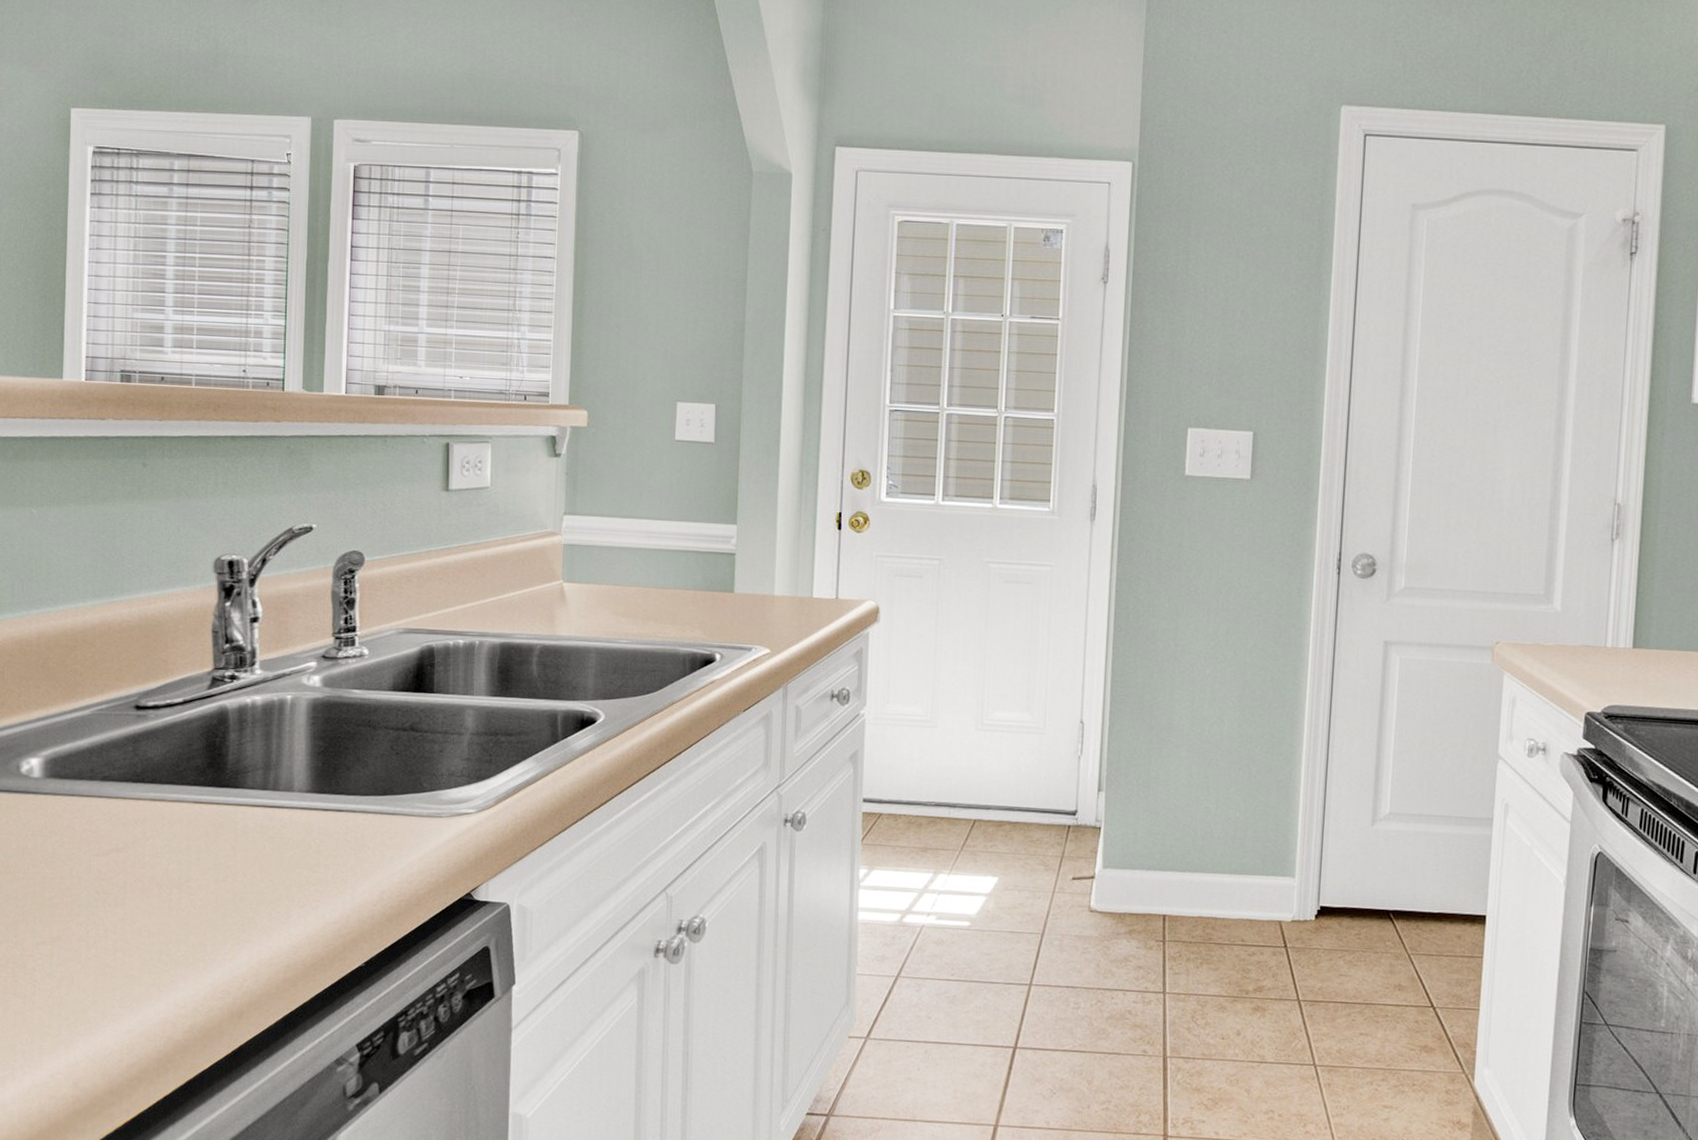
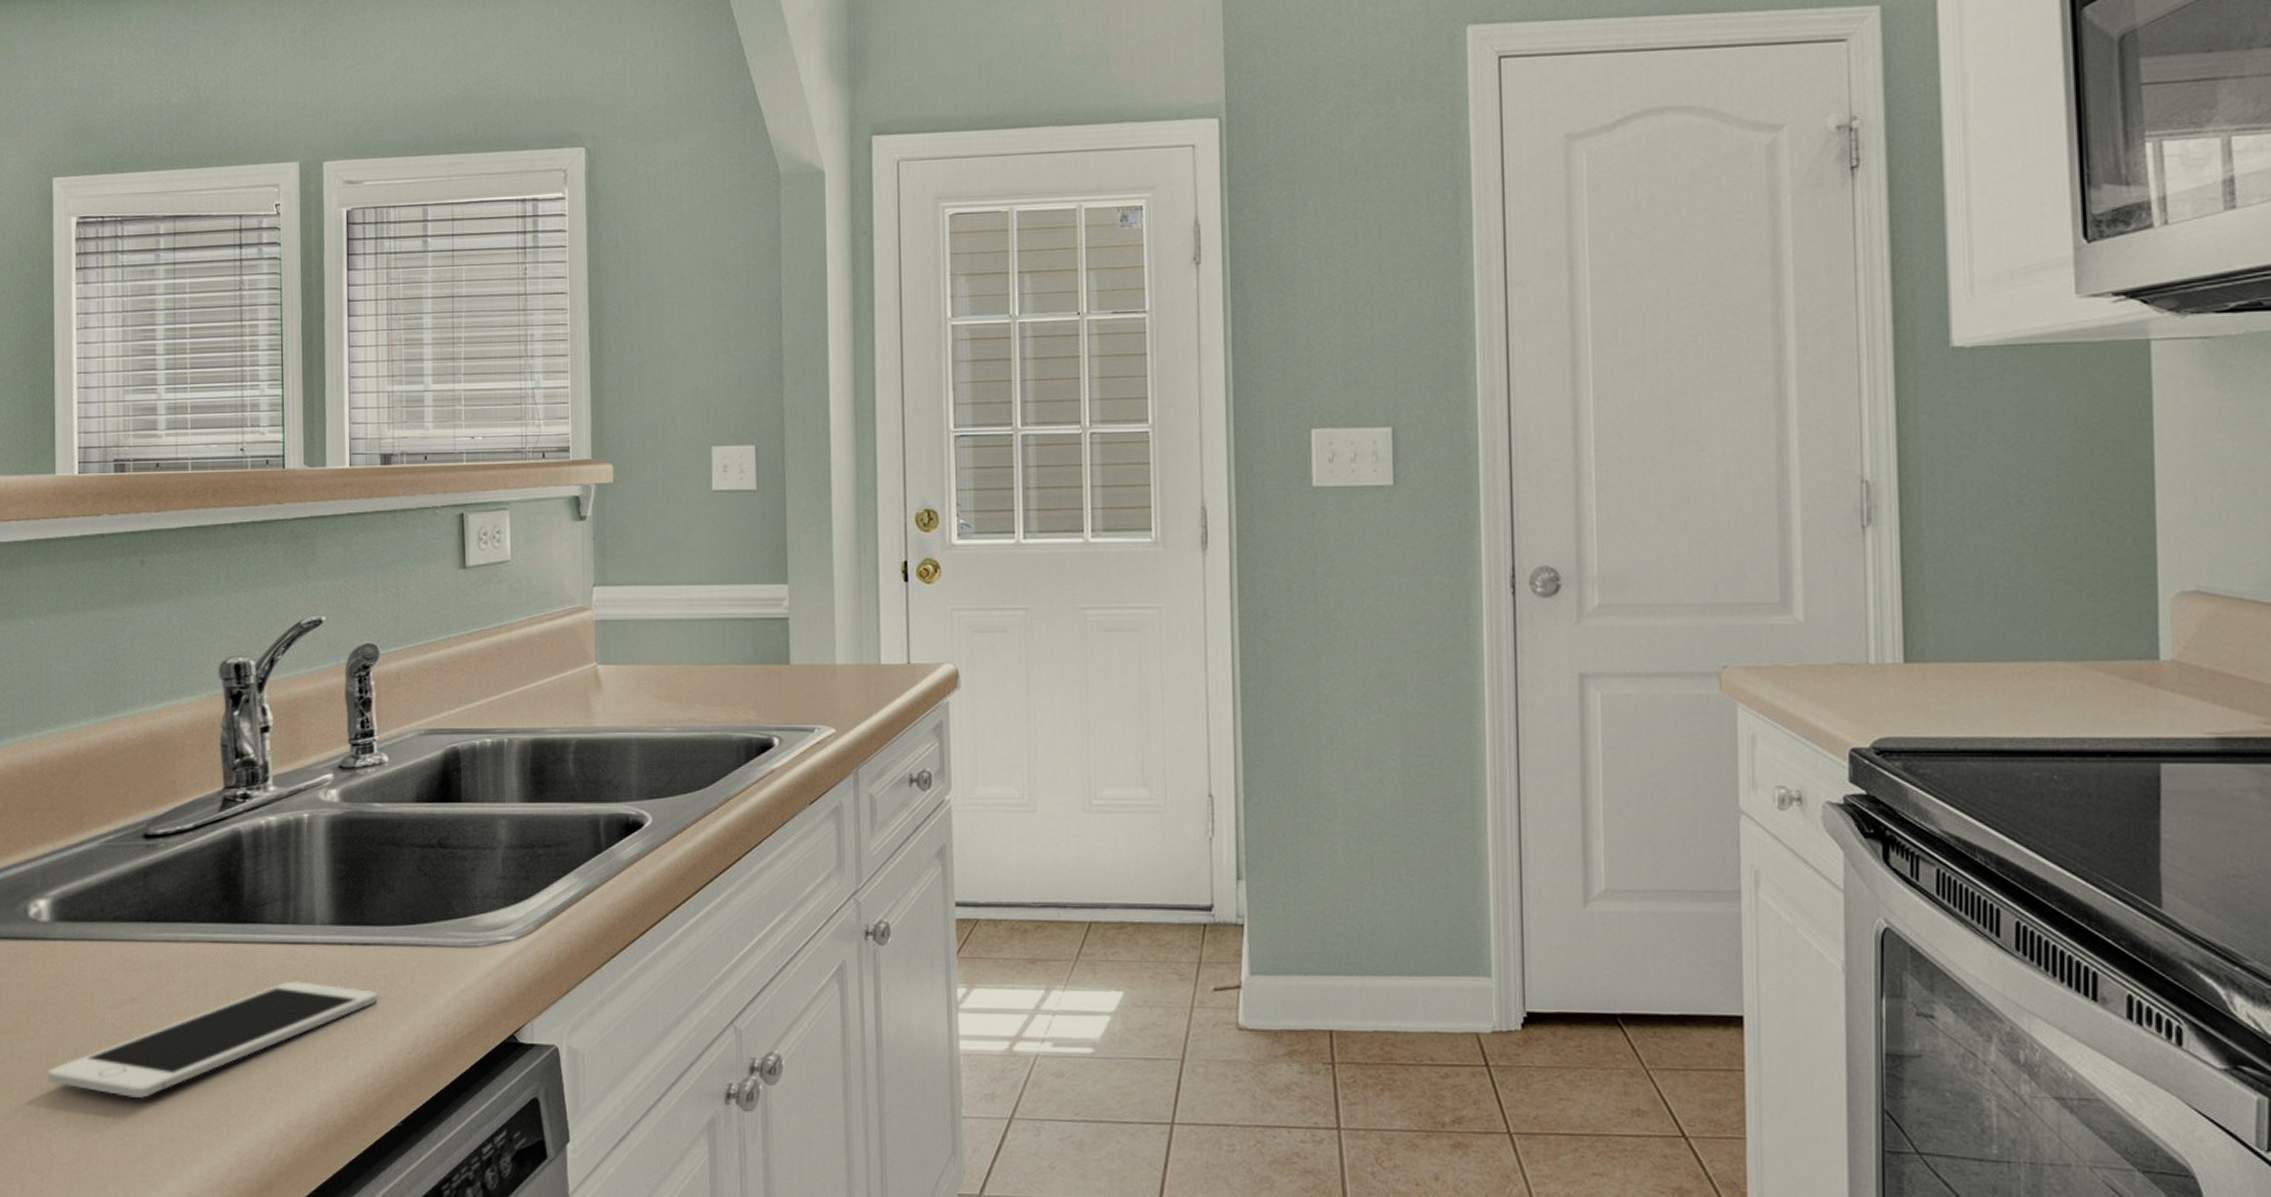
cell phone: none [33,839,348,936] -> present [47,981,378,1099]

